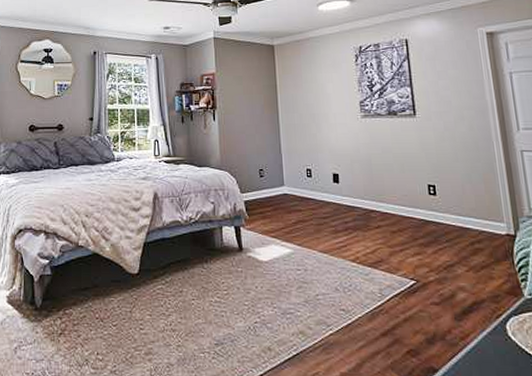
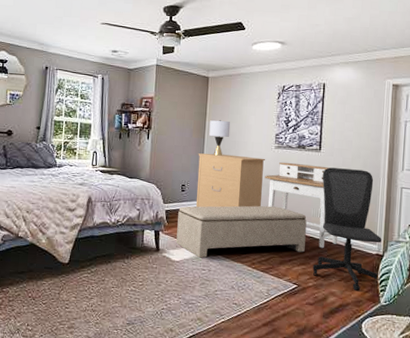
bench: none [259,186,417,256] -> present [176,205,307,258]
filing cabinet: none [273,129,357,195] -> present [195,153,266,208]
lamp: none [282,91,307,132] -> present [209,120,231,156]
desk: none [355,132,456,233] -> present [265,162,338,249]
office chair: none [422,134,516,282] -> present [312,167,381,291]

